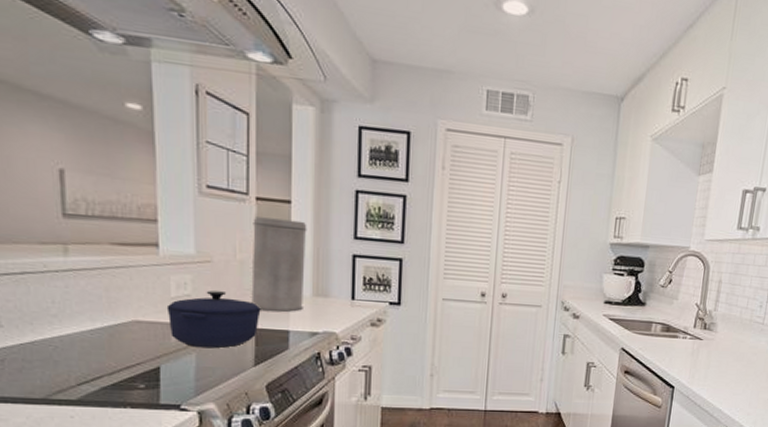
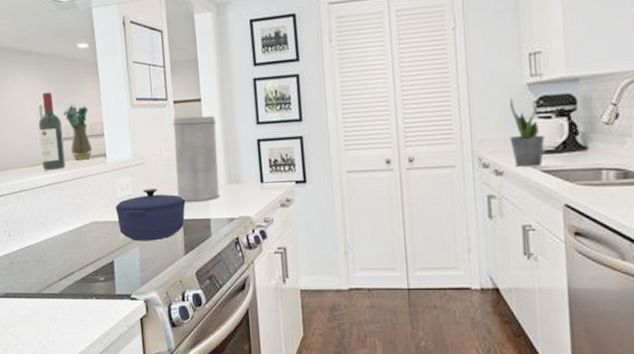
wine bottle: none [57,153,98,254] -> present [38,92,66,171]
vase: none [97,176,140,248] -> present [63,104,93,162]
potted plant: none [589,253,617,315] -> present [509,97,546,168]

